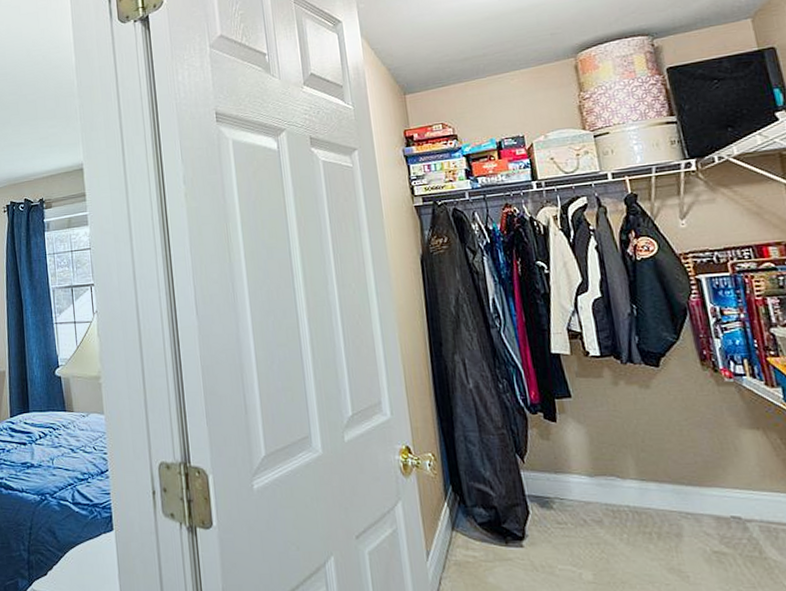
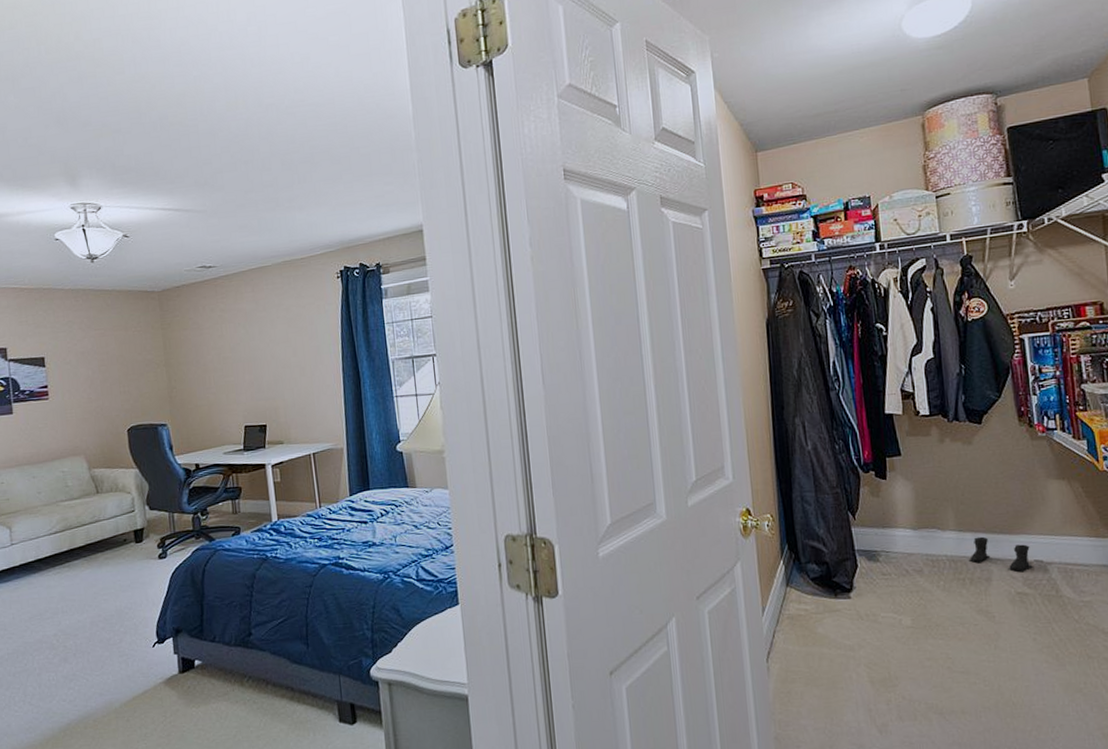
boots: none [654,487,730,528] -> present [968,536,1033,572]

